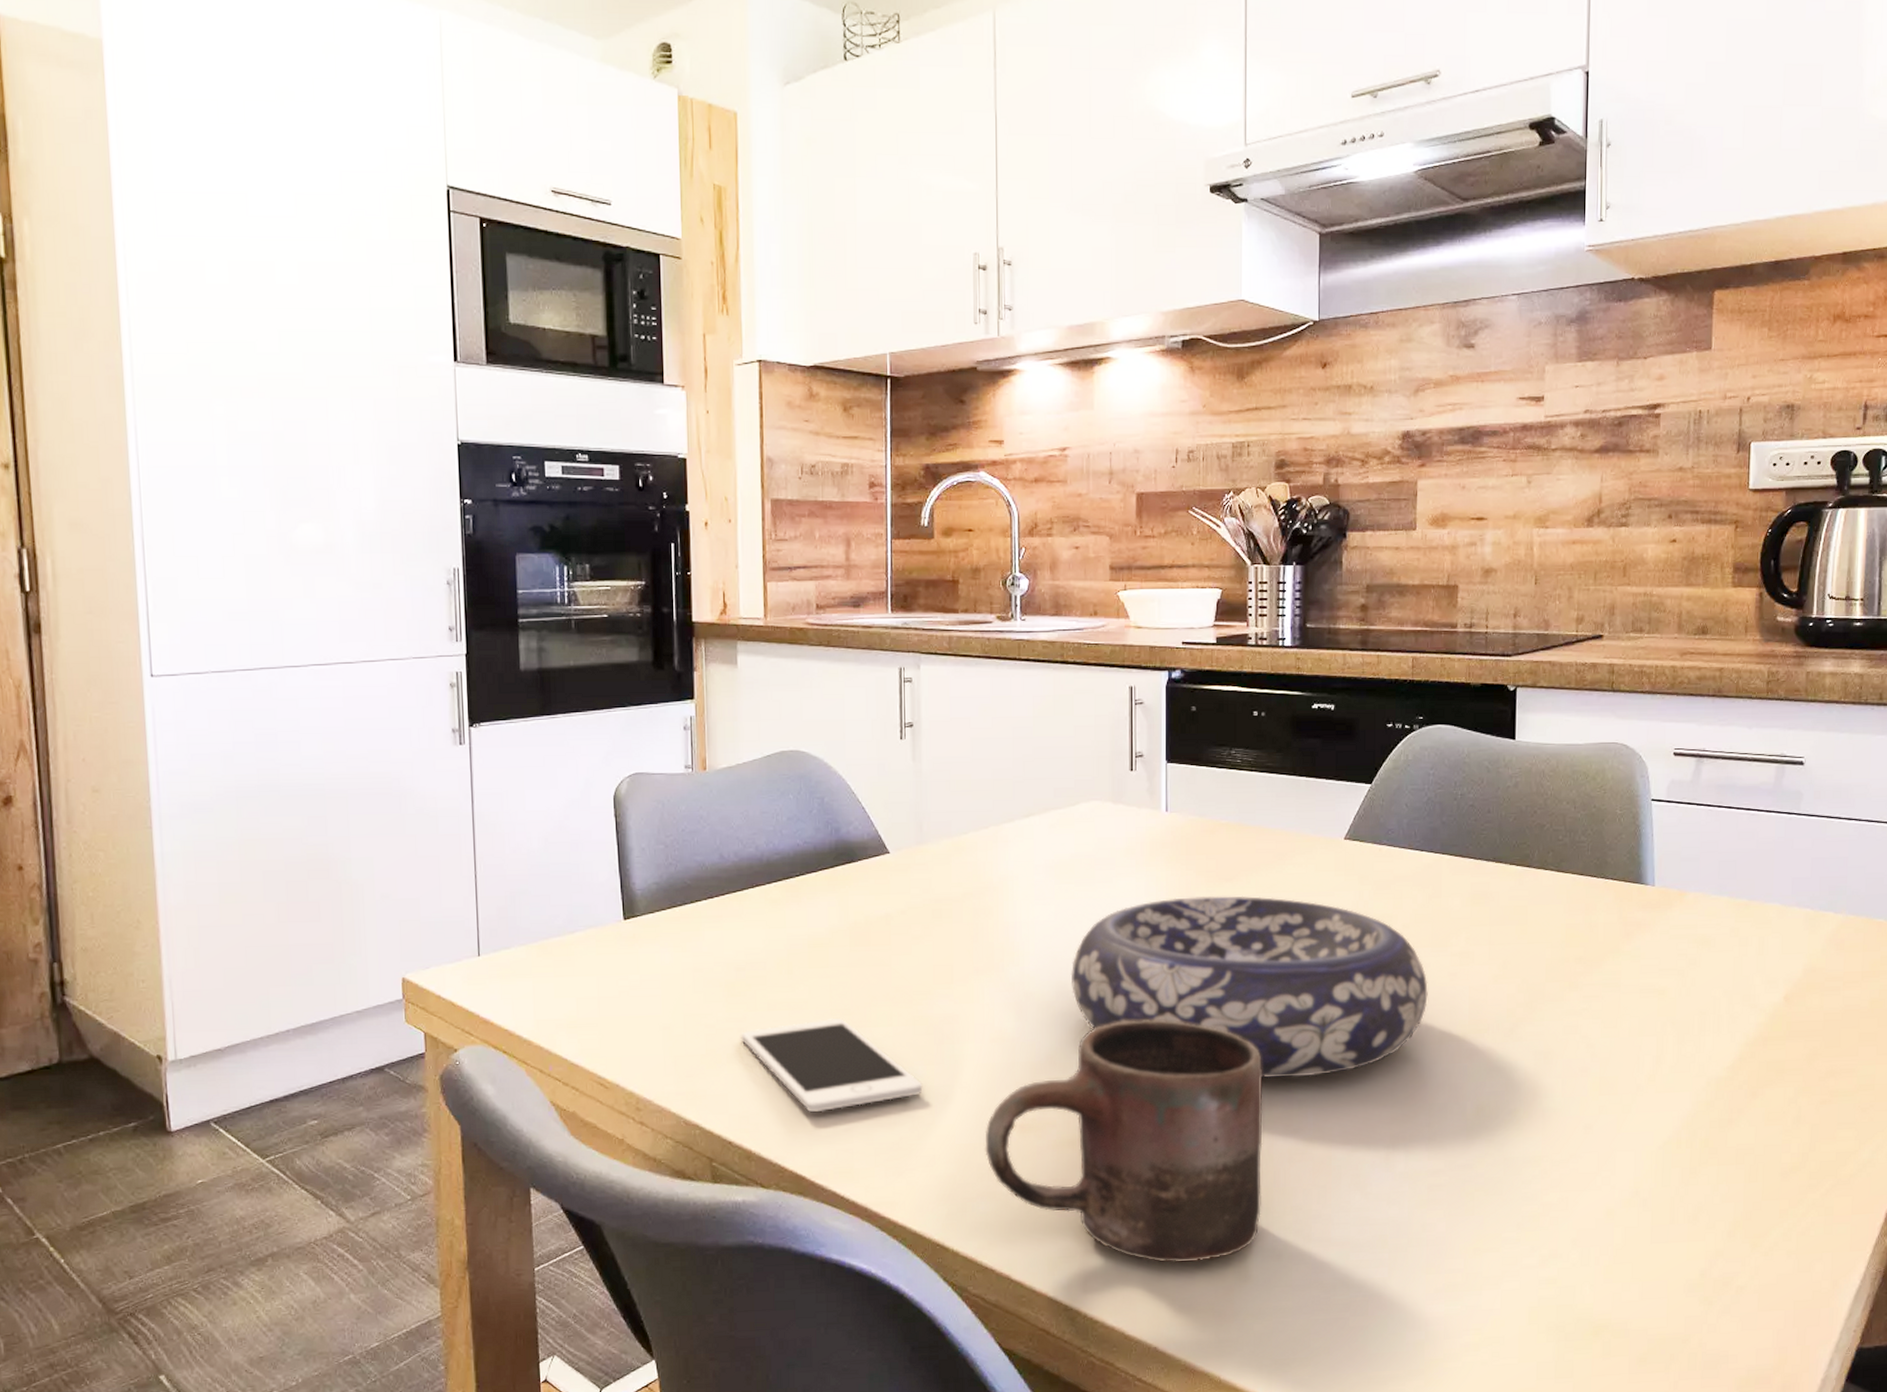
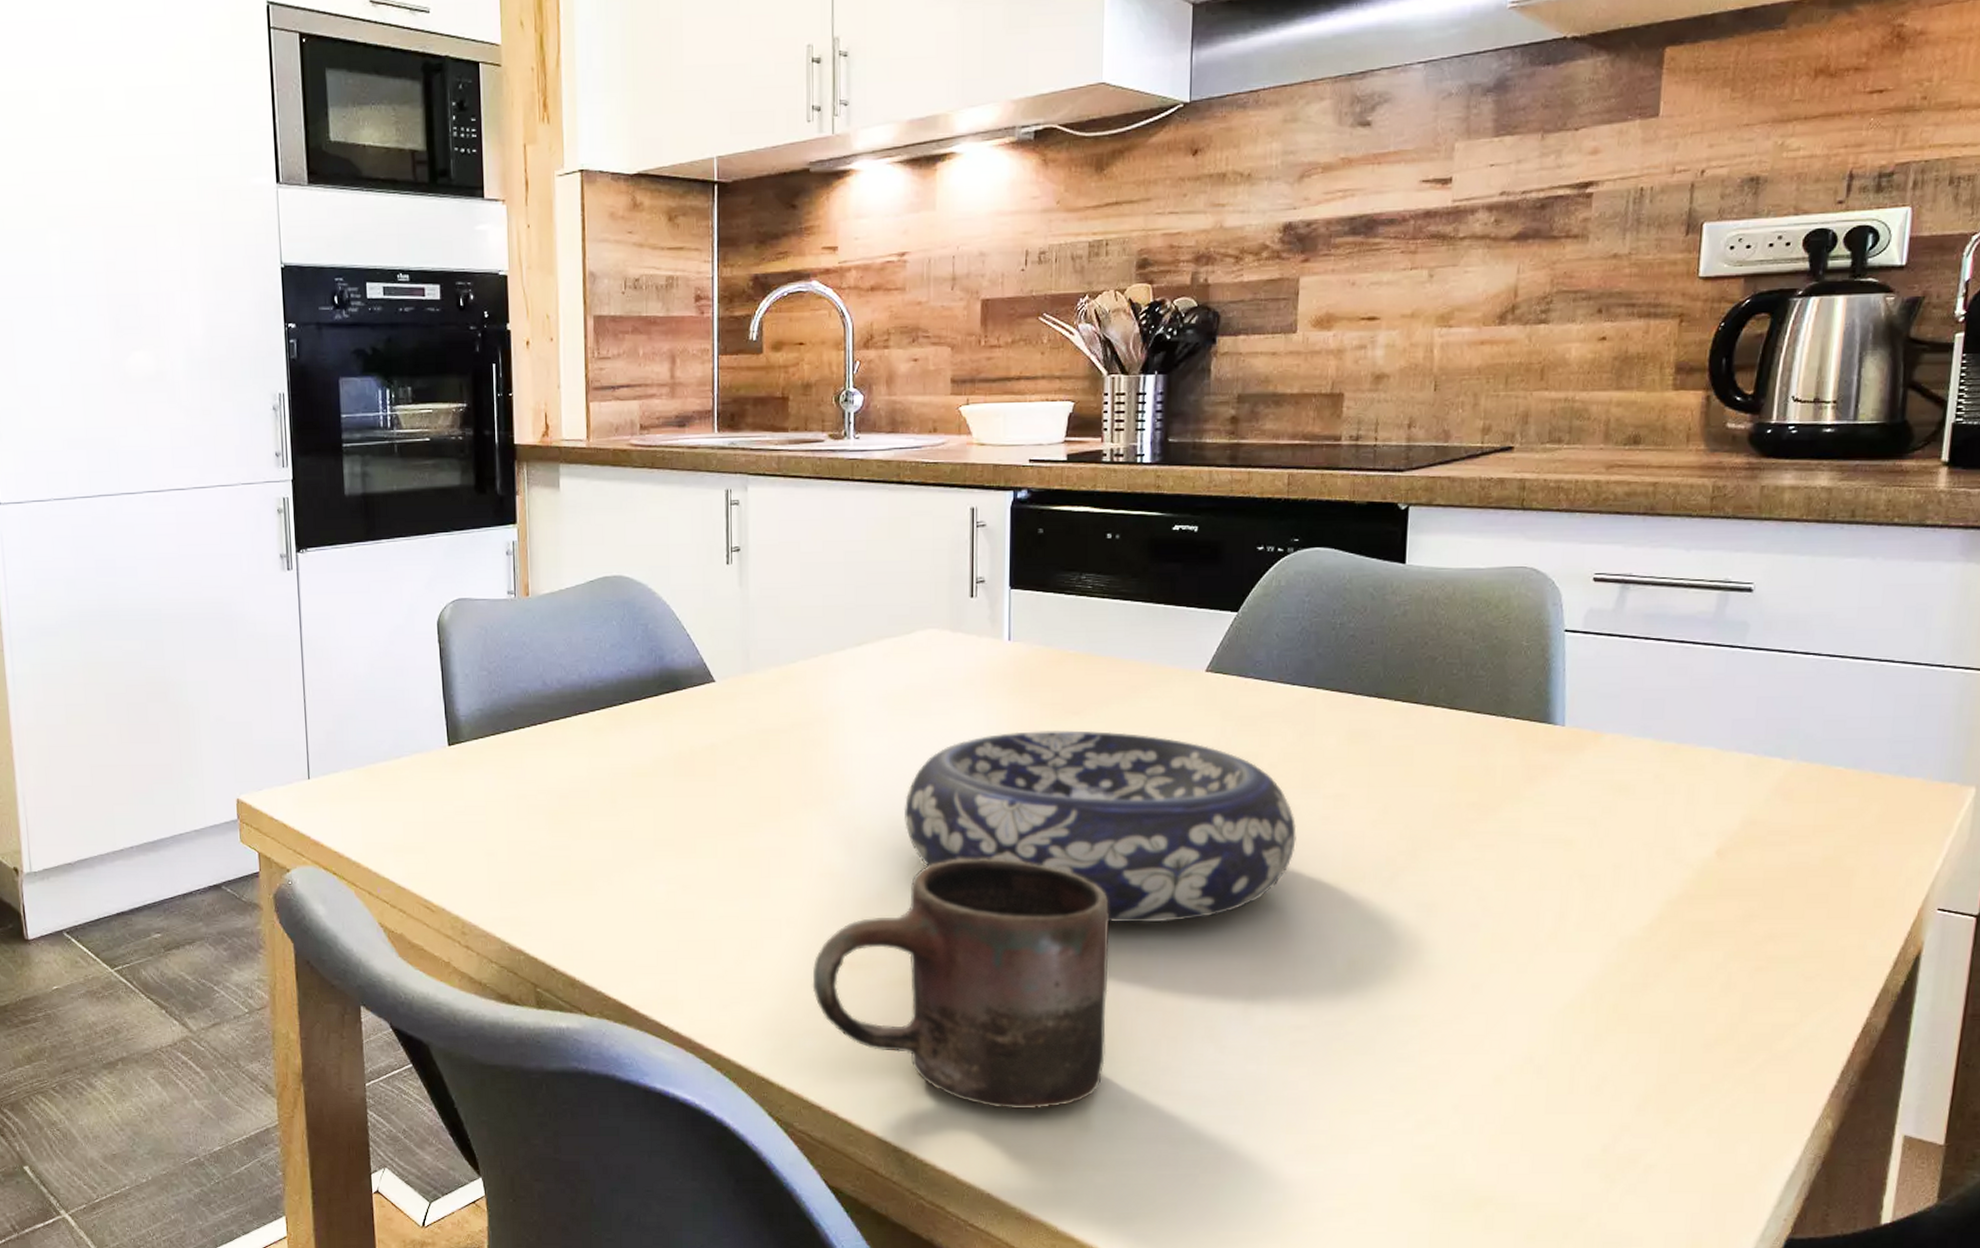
cell phone: present [740,1018,923,1112] -> none [564,848,749,943]

